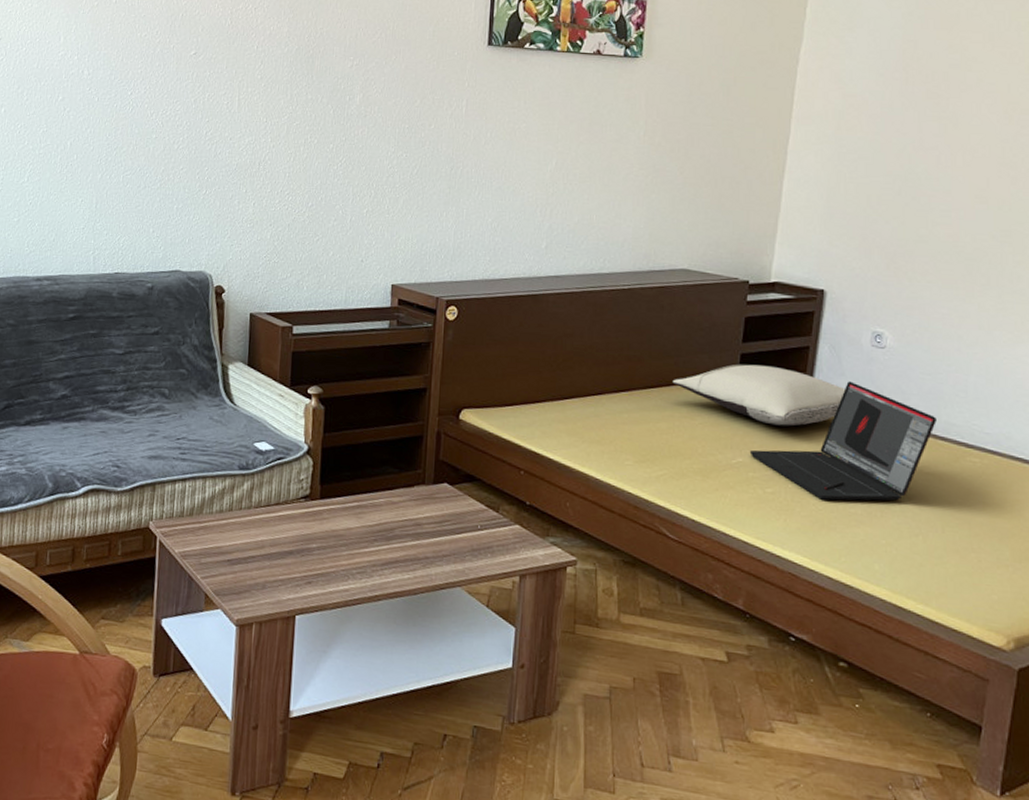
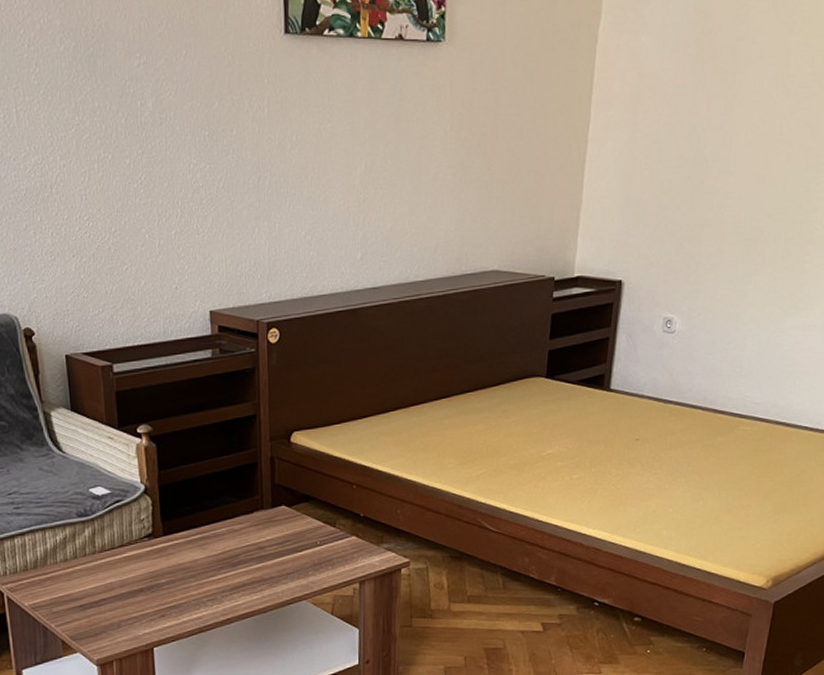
pillow: present [672,364,846,426] -> none [488,359,641,416]
laptop: present [749,381,936,501] -> none [558,367,716,479]

